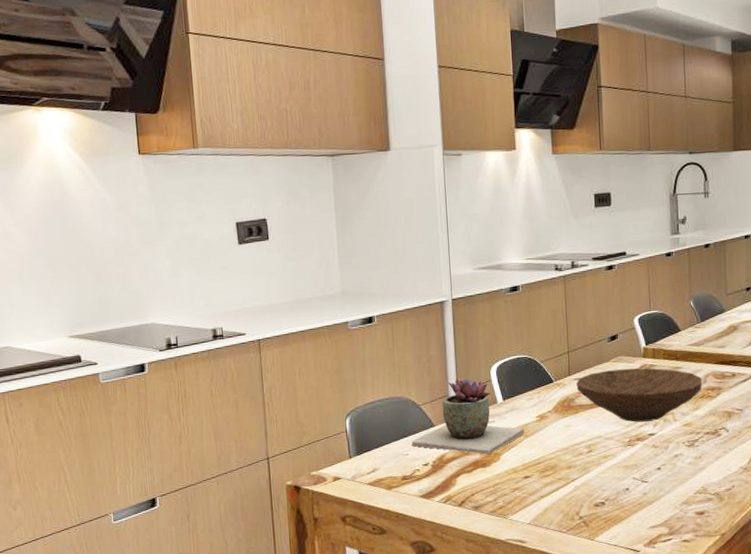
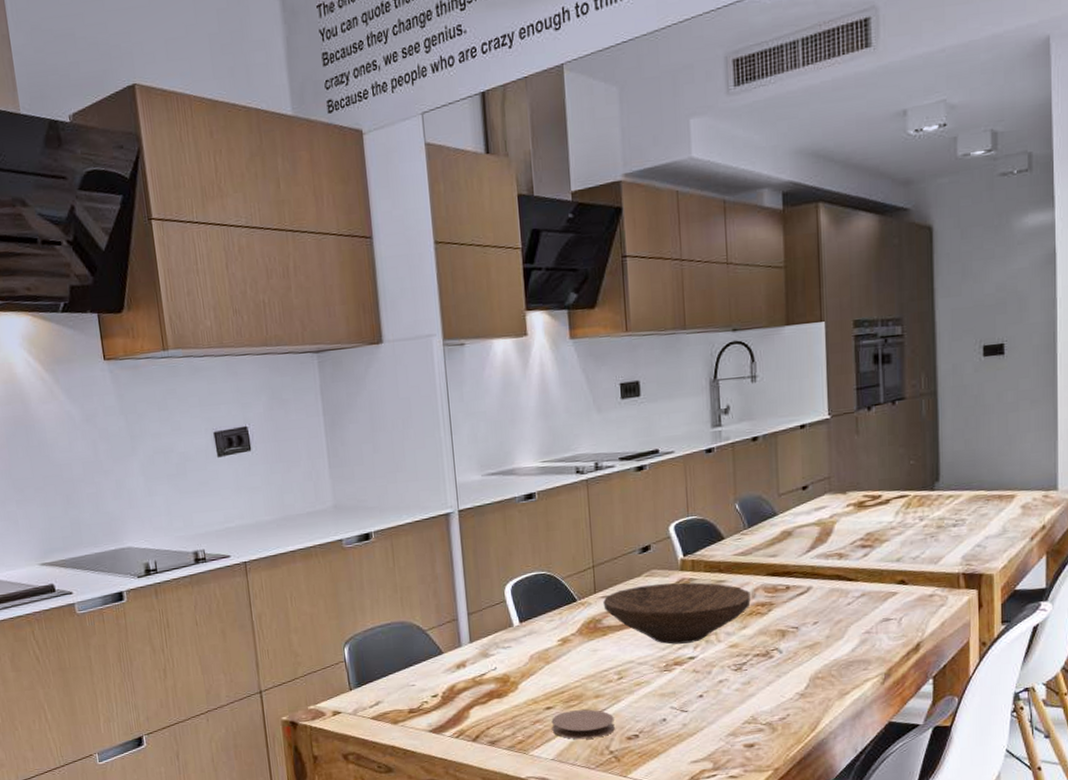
succulent plant: present [411,377,524,454] -> none [417,598,545,684]
coaster: none [529,479,584,506] -> present [551,709,615,740]

